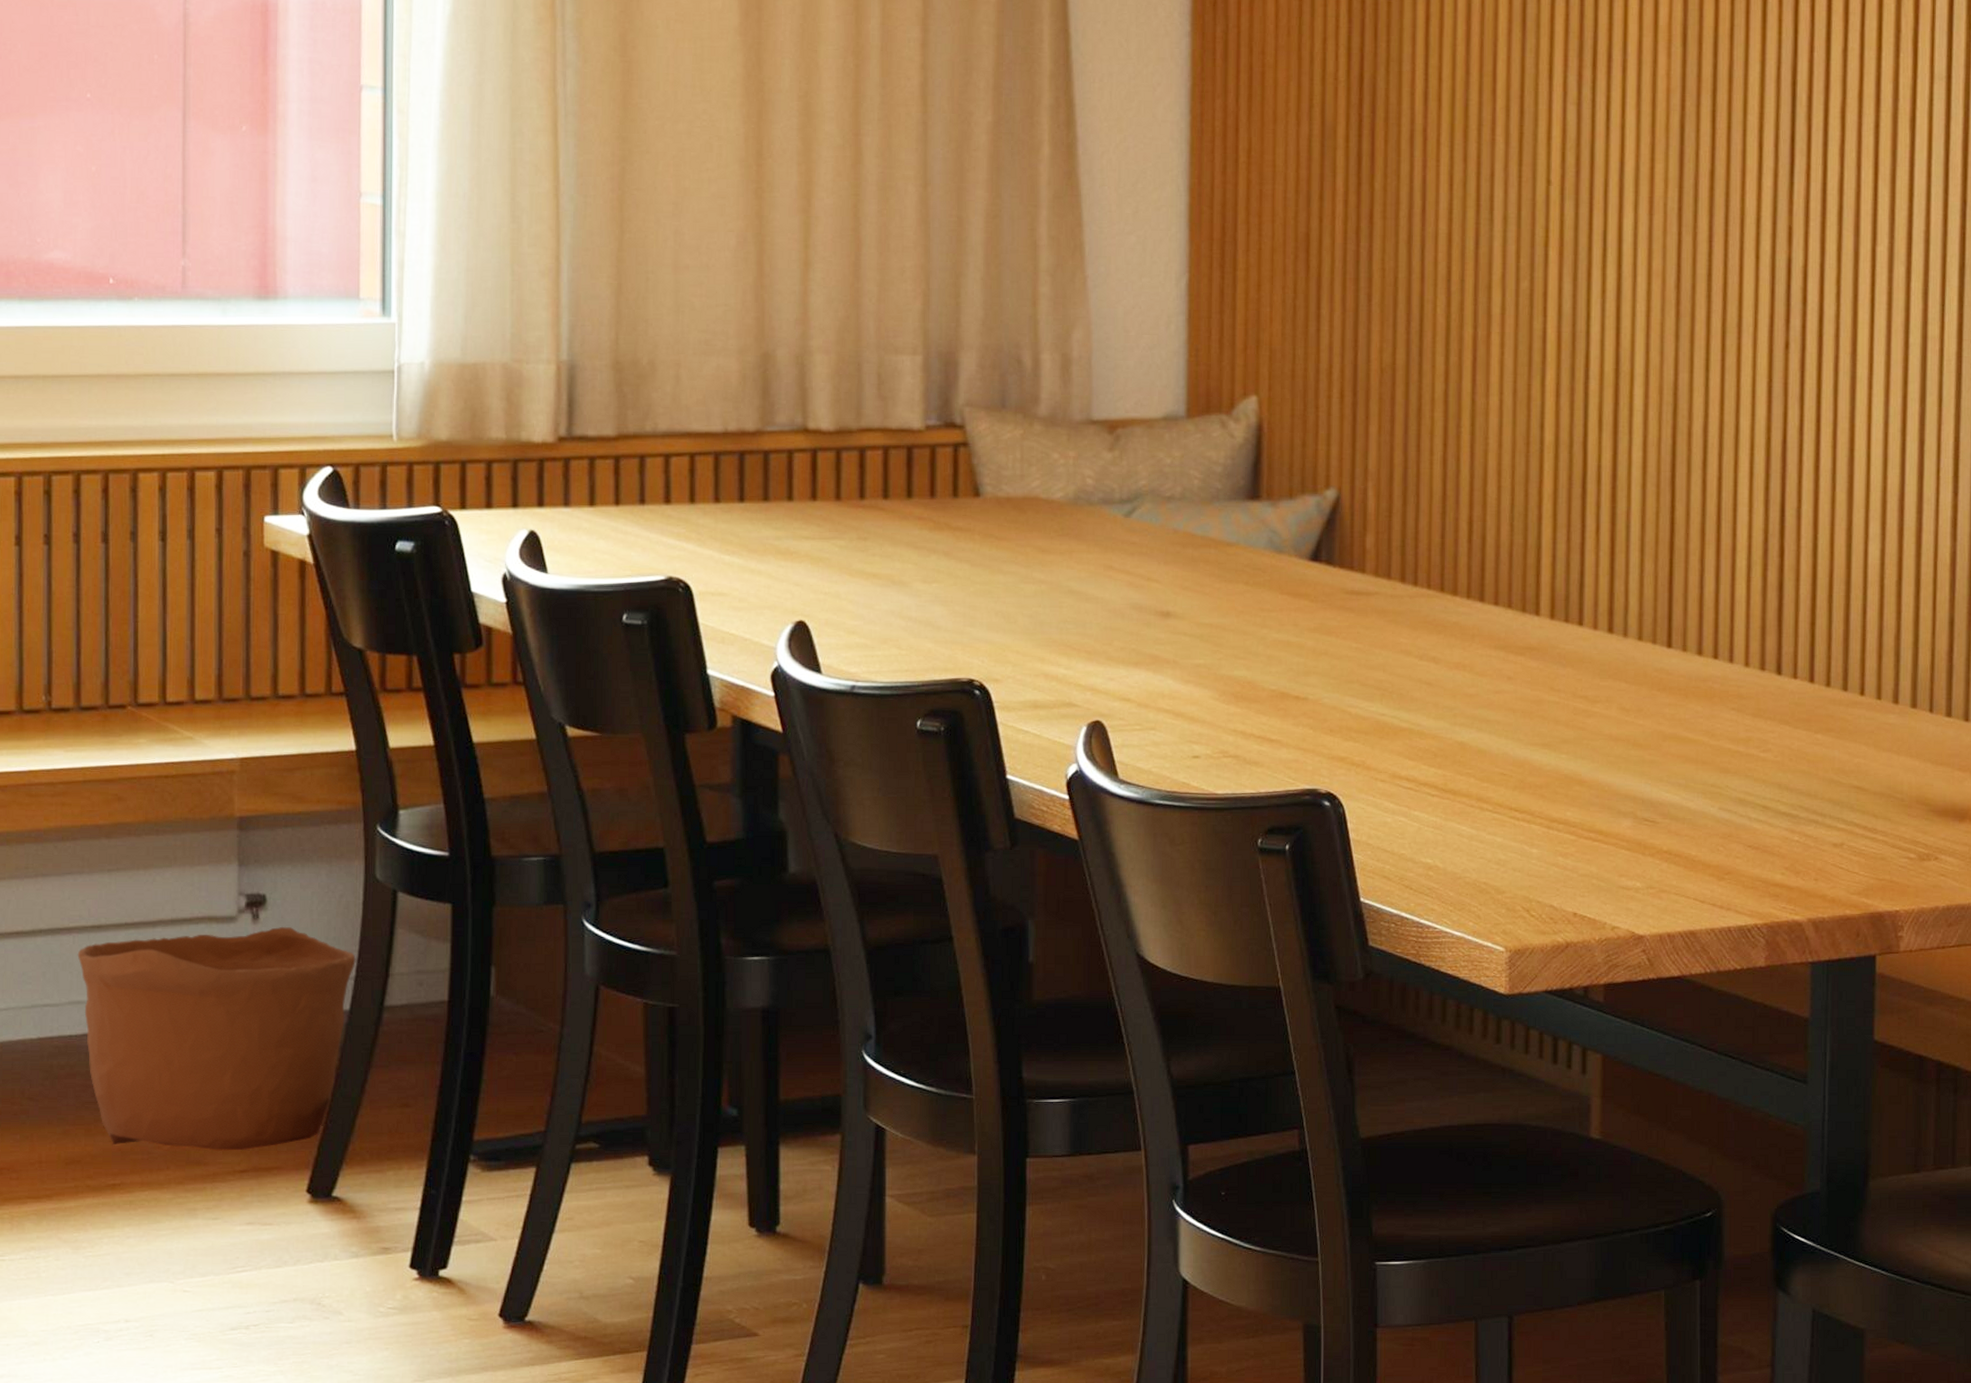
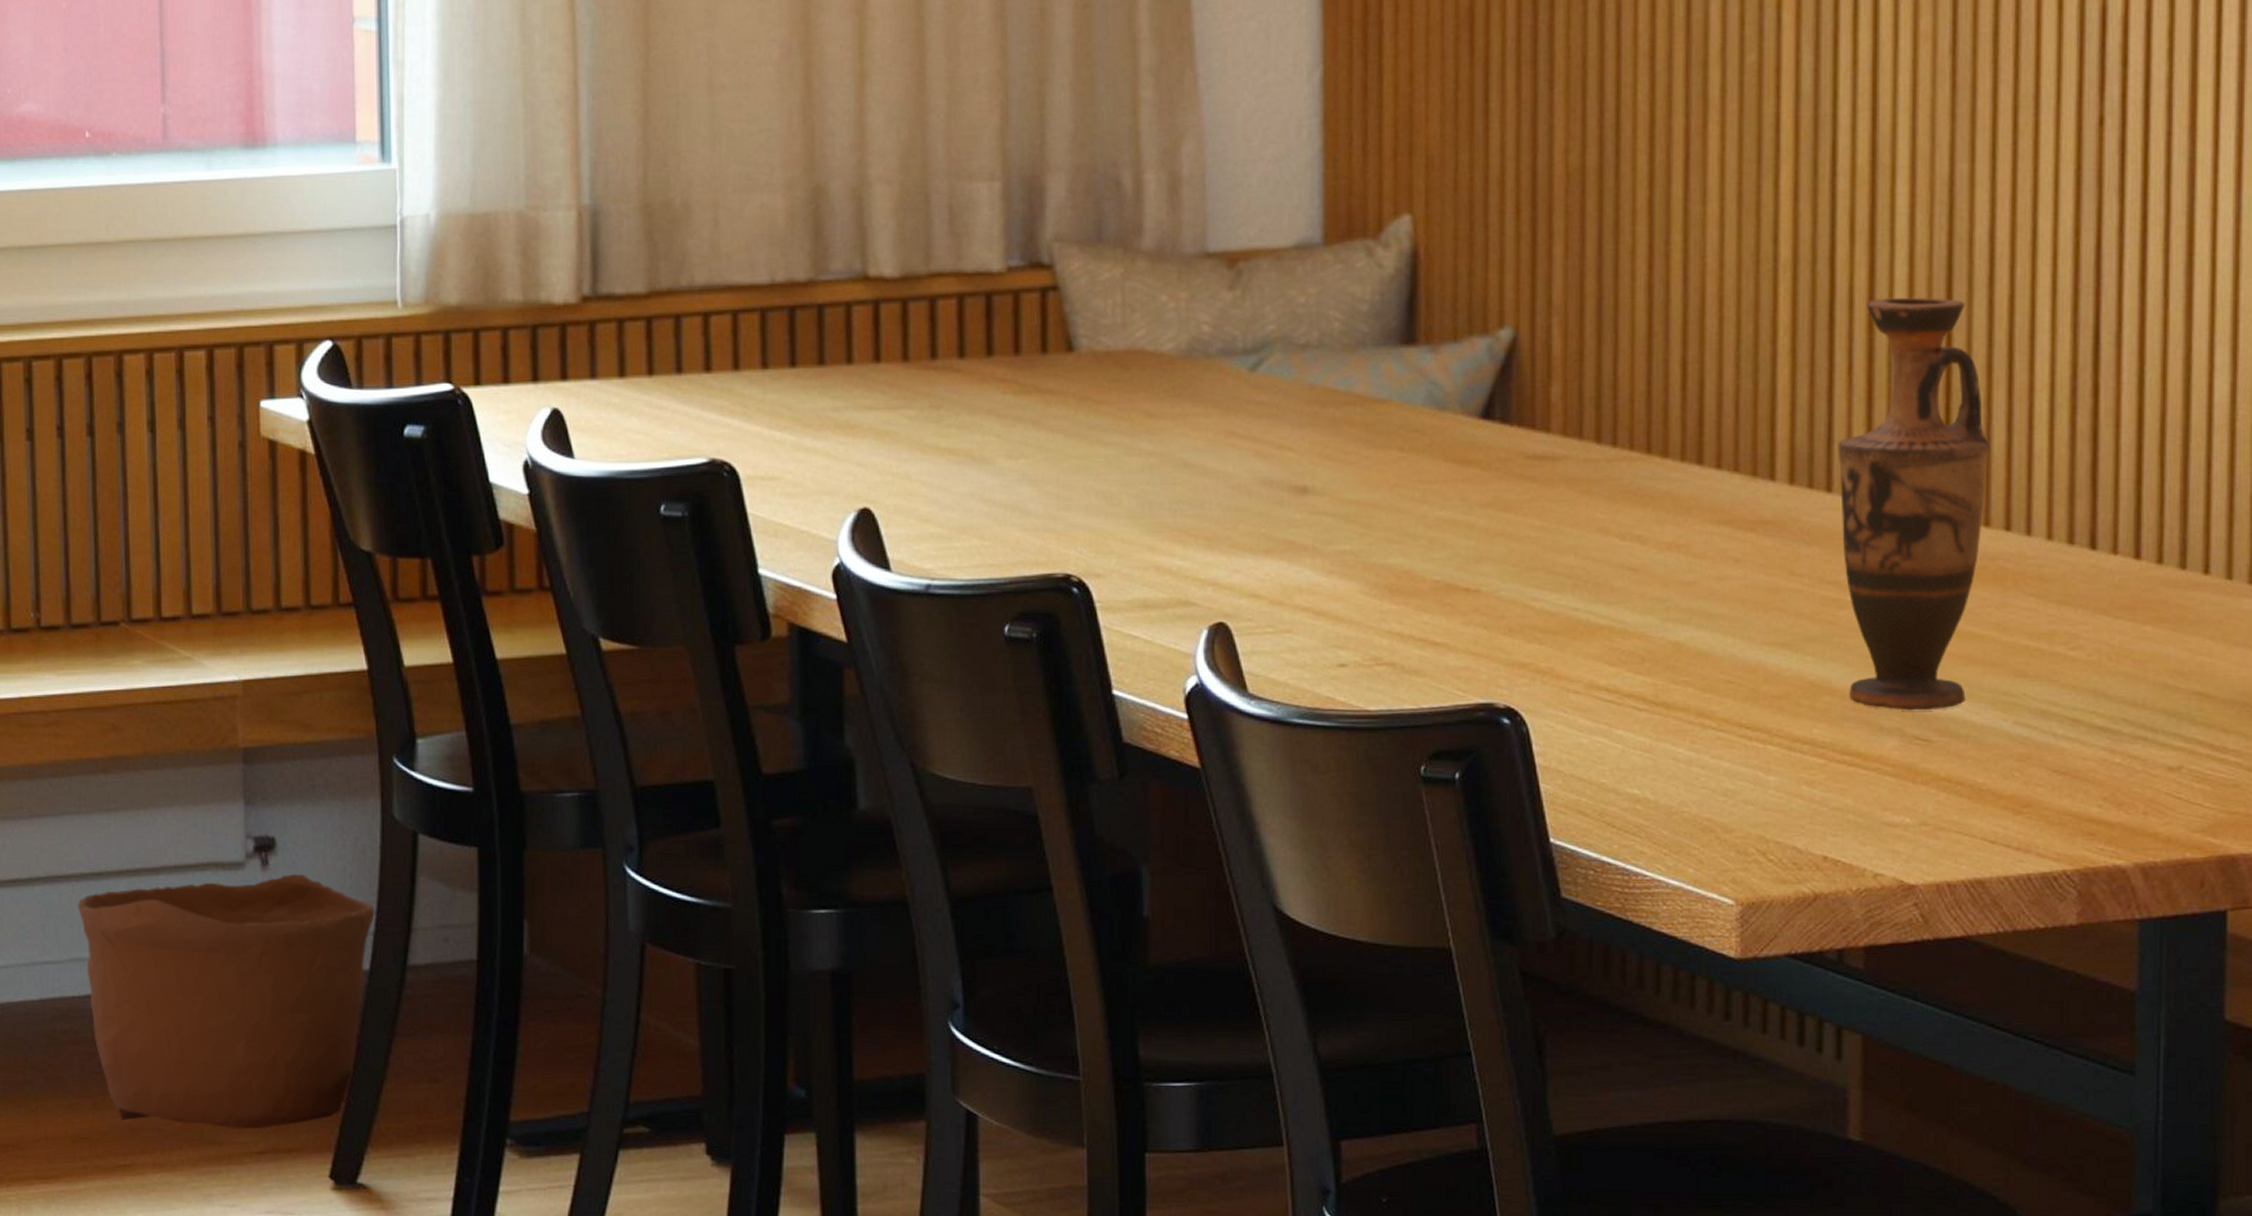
vase: none [1587,475,1703,798] -> present [1837,297,1990,711]

